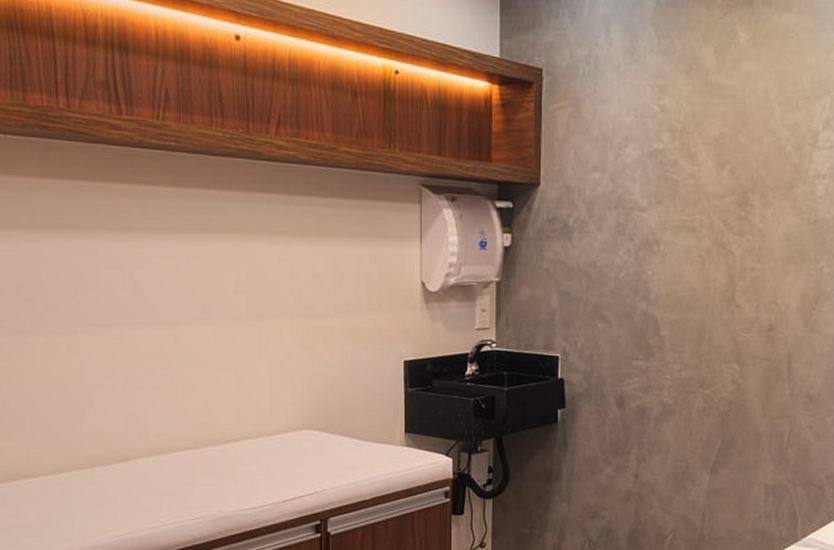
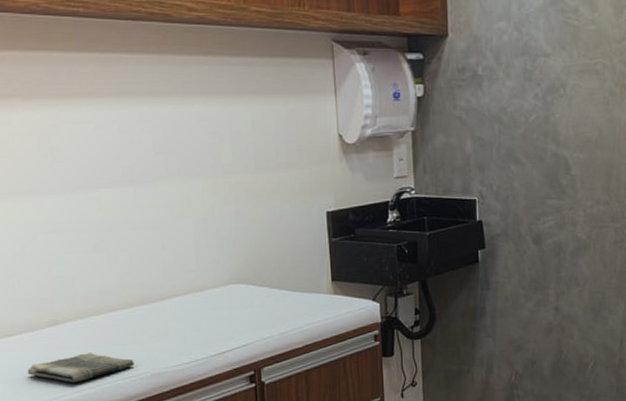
dish towel: none [96,491,202,520] -> present [27,353,135,382]

